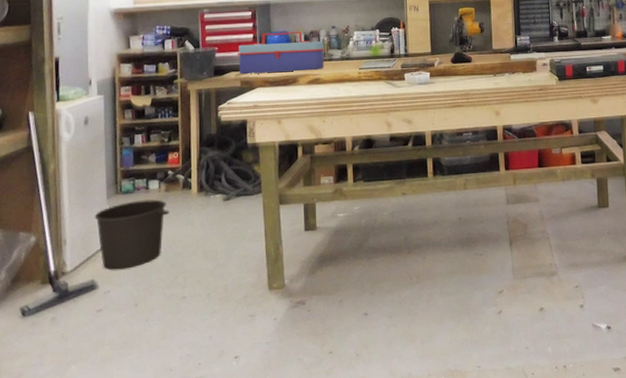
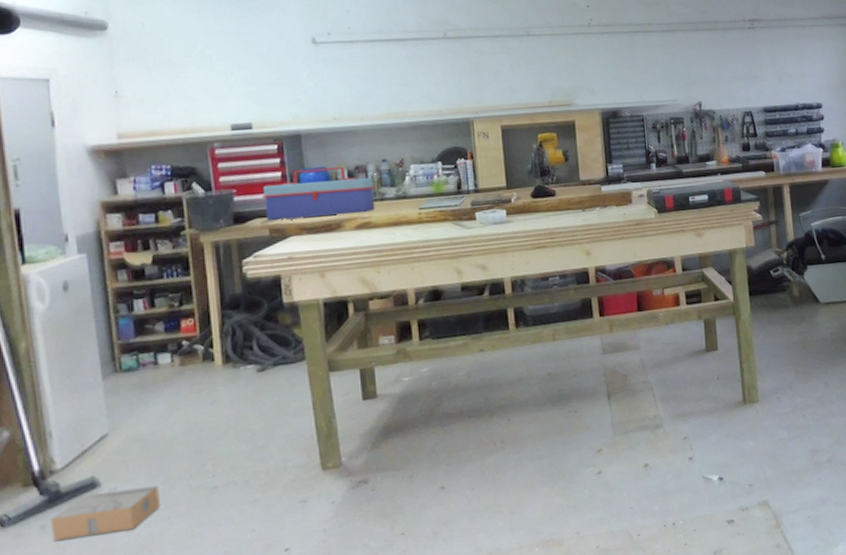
cardboard box: none [58,291,141,332] -> present [50,485,160,542]
bucket: present [94,199,170,270] -> none [87,375,188,463]

